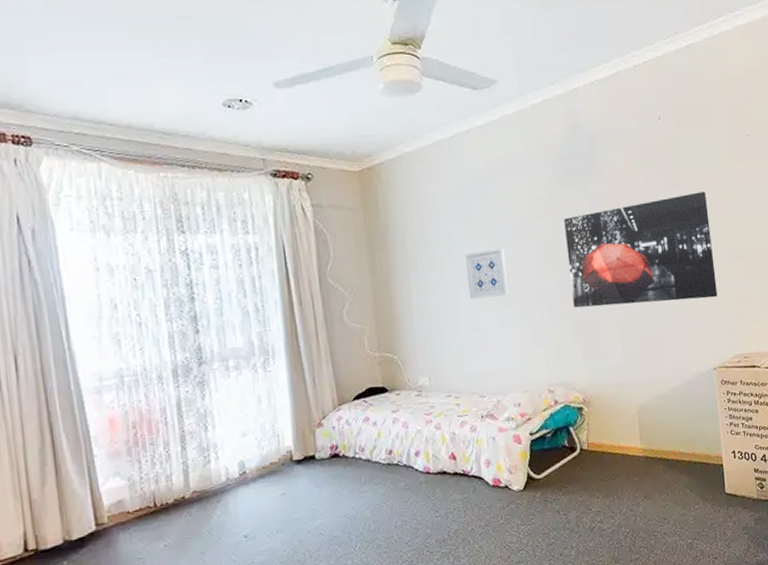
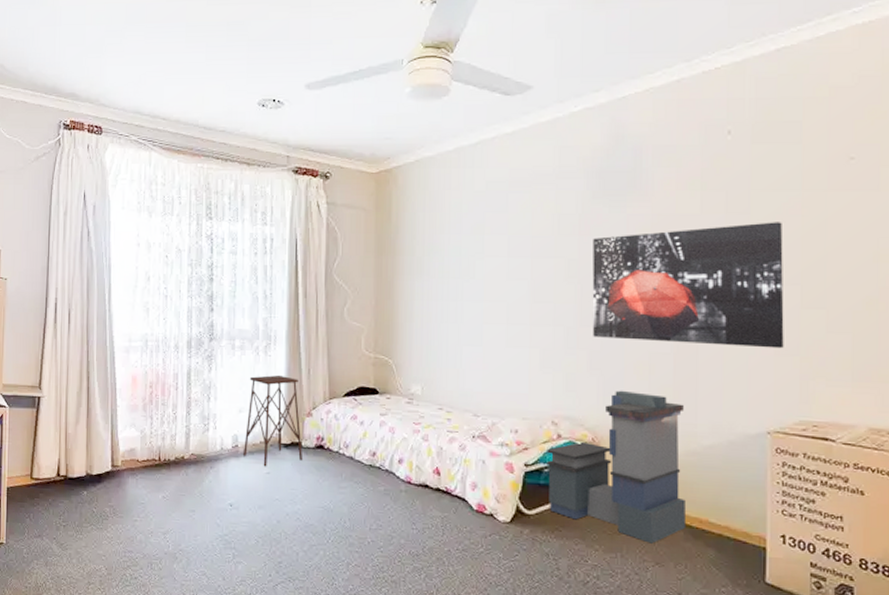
side table: none [249,389,318,488] -> present [243,375,302,467]
wall art: present [465,248,509,300] -> none [475,263,520,314]
storage bin: none [547,351,665,482] -> present [546,390,687,544]

